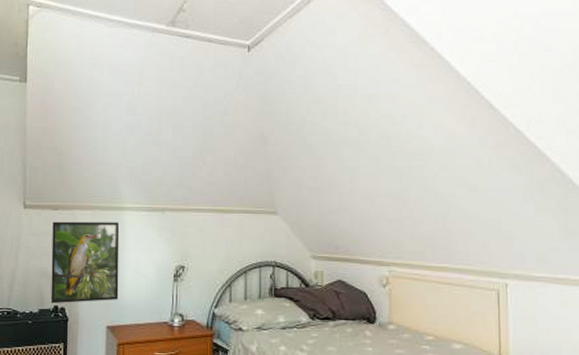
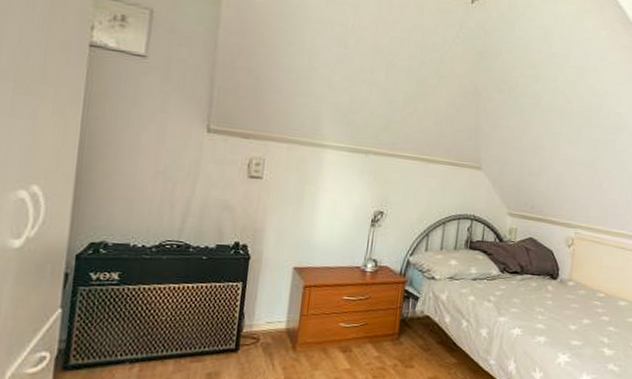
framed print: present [51,221,120,304] -> none [231,151,318,241]

